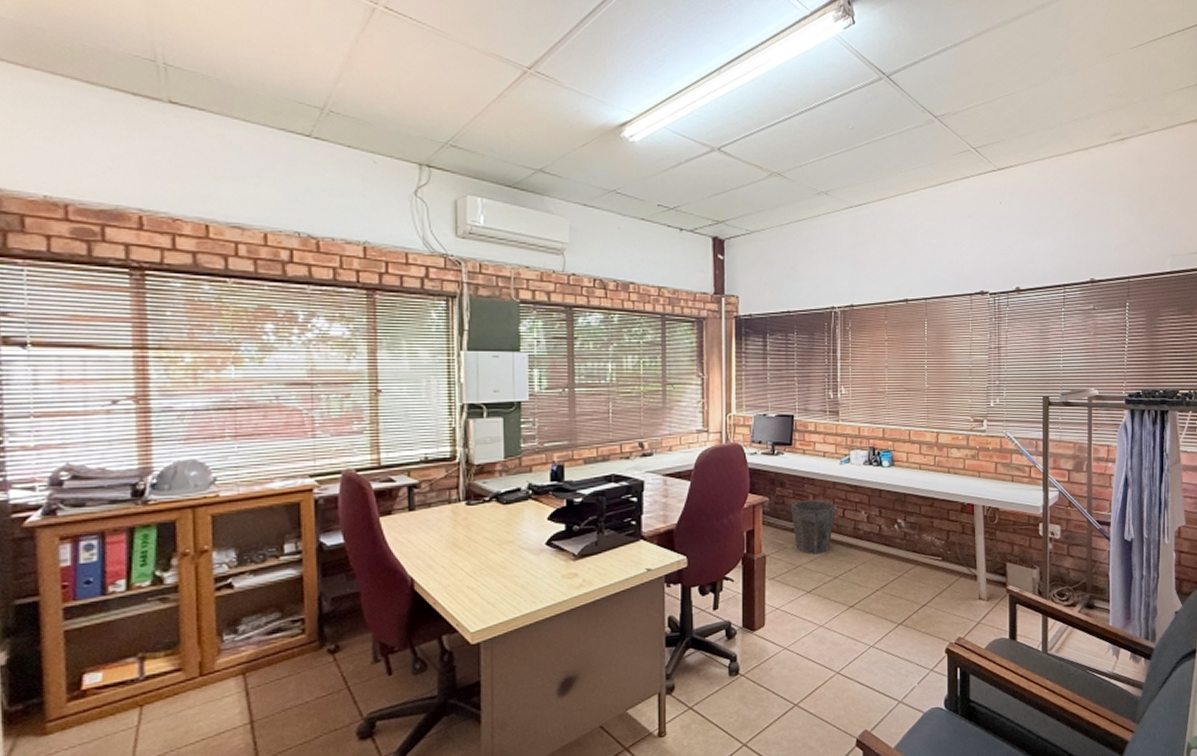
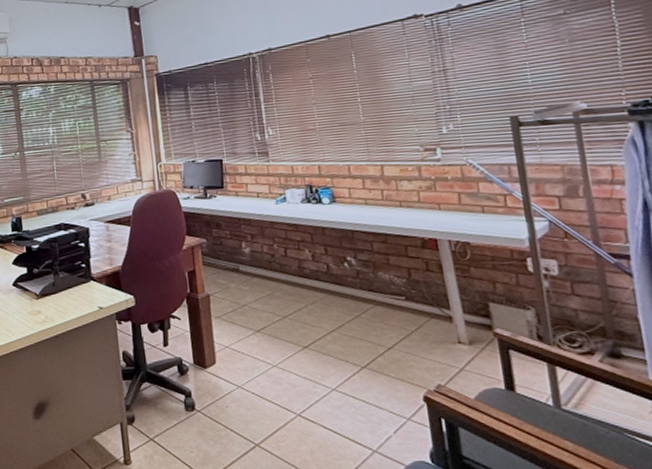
waste bin: present [790,499,836,554] -> none [228,239,277,294]

